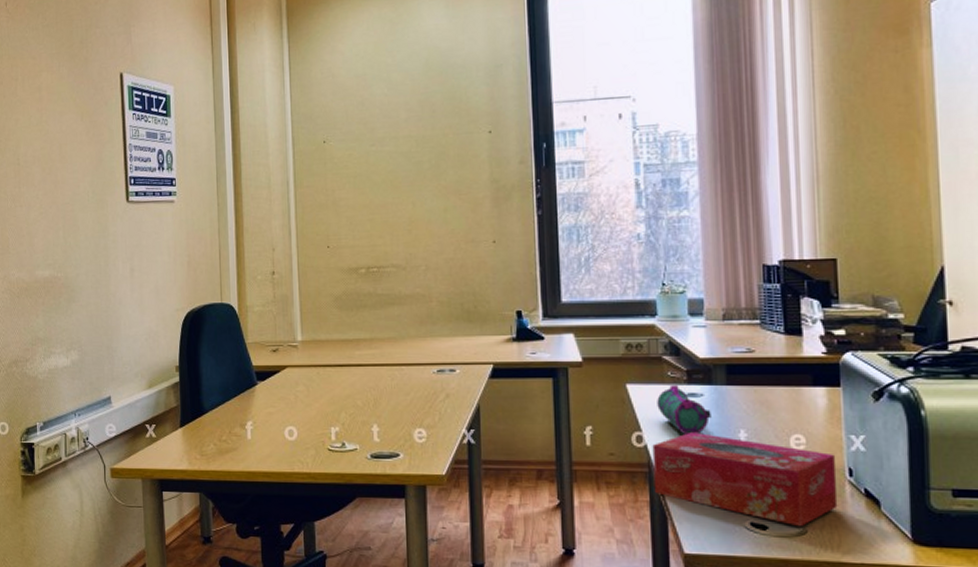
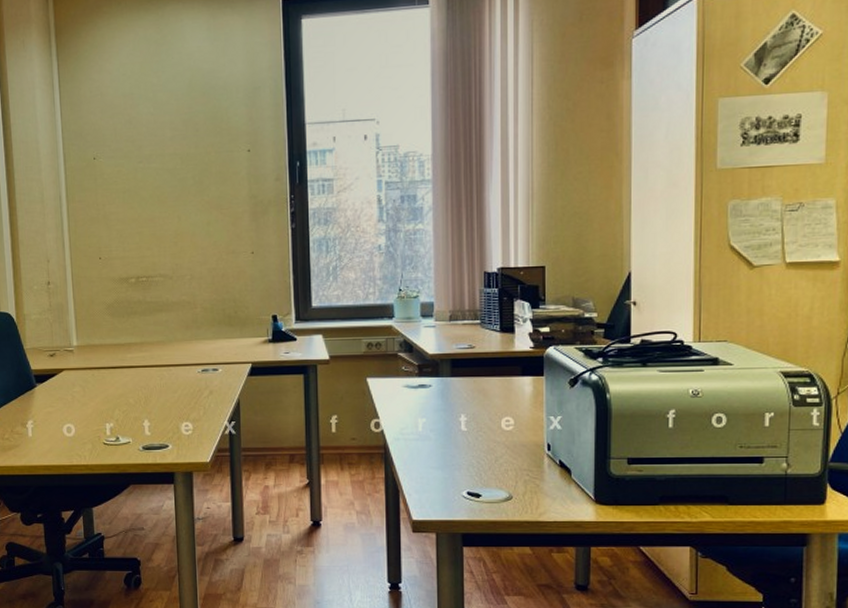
tissue box: present [652,431,838,527] -> none [388,417,538,494]
pencil case: present [657,385,711,436] -> none [392,378,438,421]

